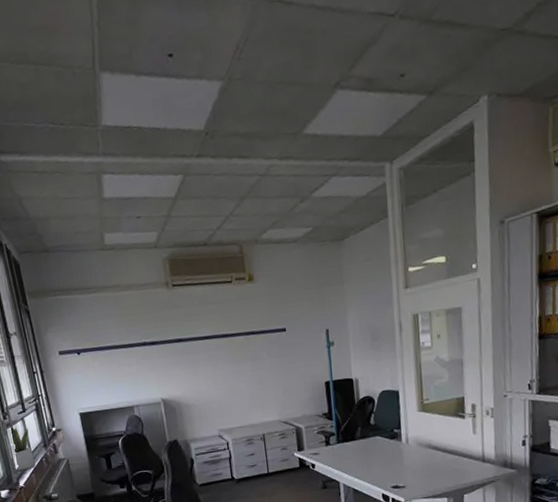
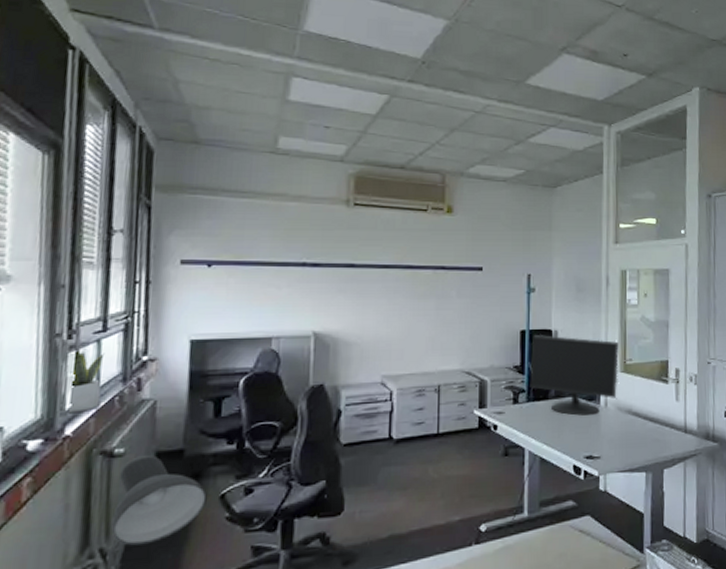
computer monitor: none [336,383,417,453] -> present [530,335,619,416]

